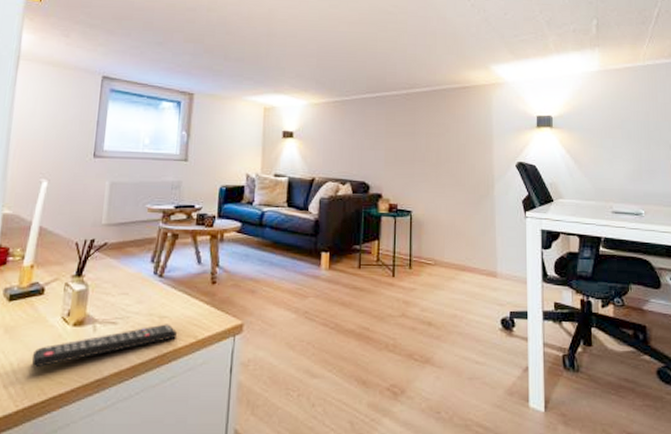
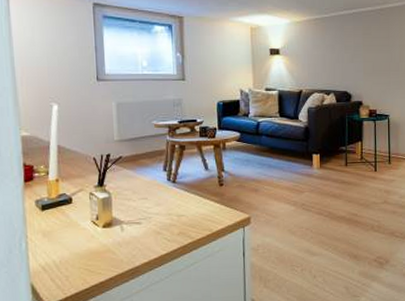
remote control: present [31,324,178,368] -> none [71,221,195,263]

